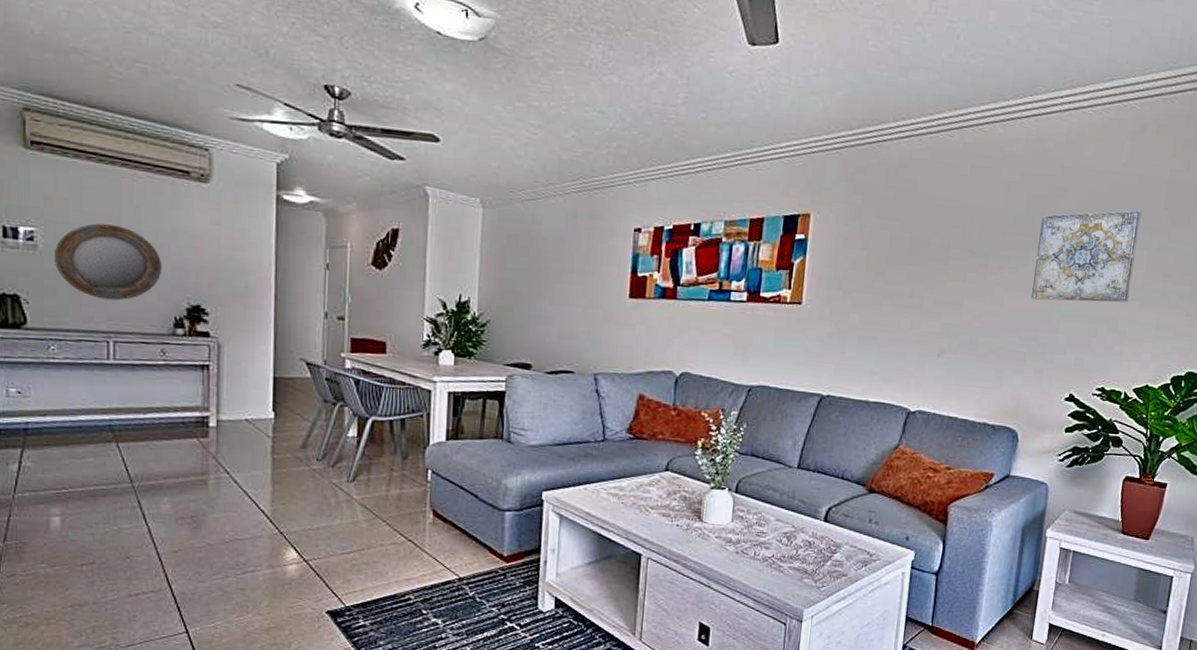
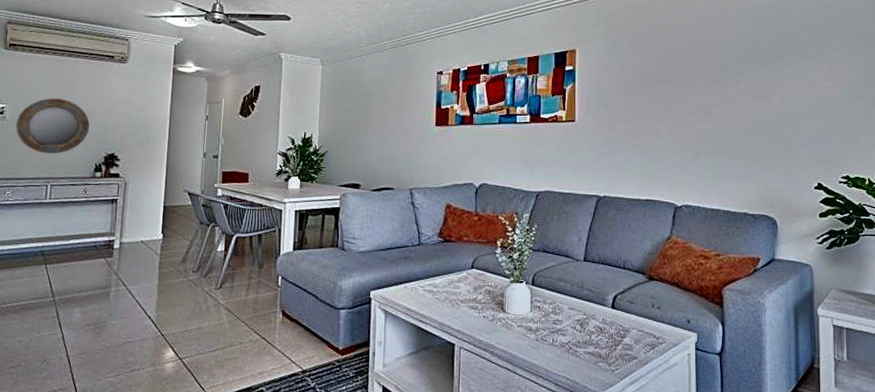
wall art: present [1031,210,1142,303] -> none [769,25,857,104]

